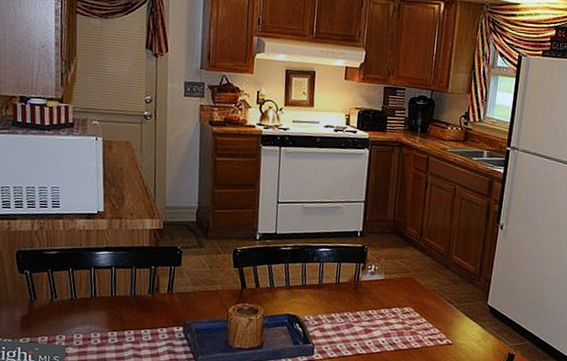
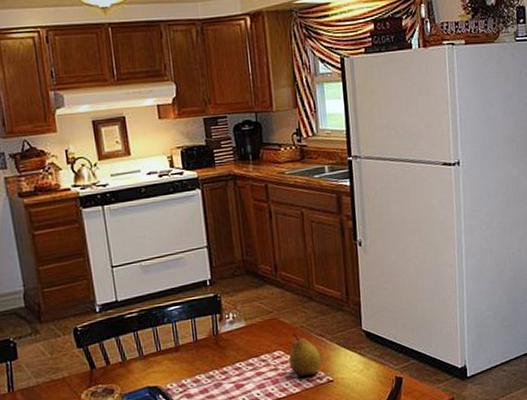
fruit: none [415,294,446,335] -> present [288,333,322,377]

